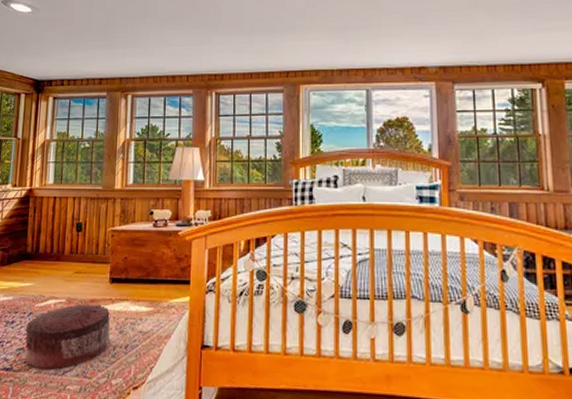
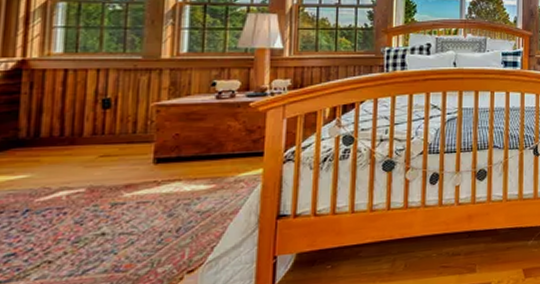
pouf: present [25,303,110,369] -> none [18,189,155,274]

